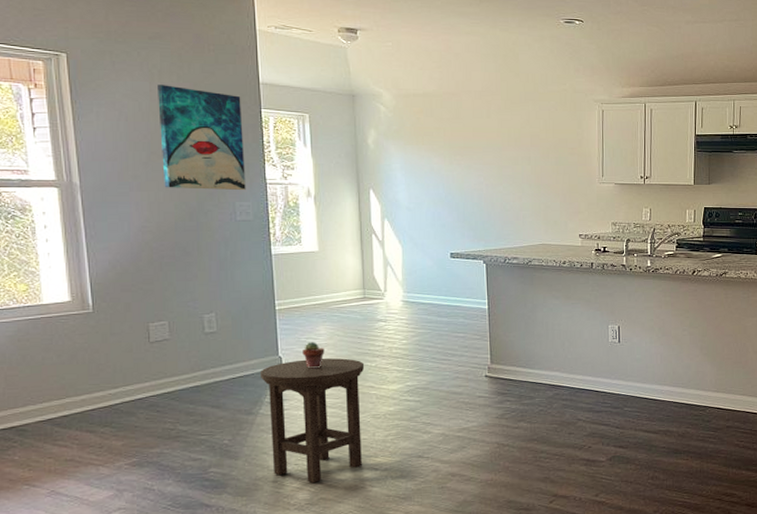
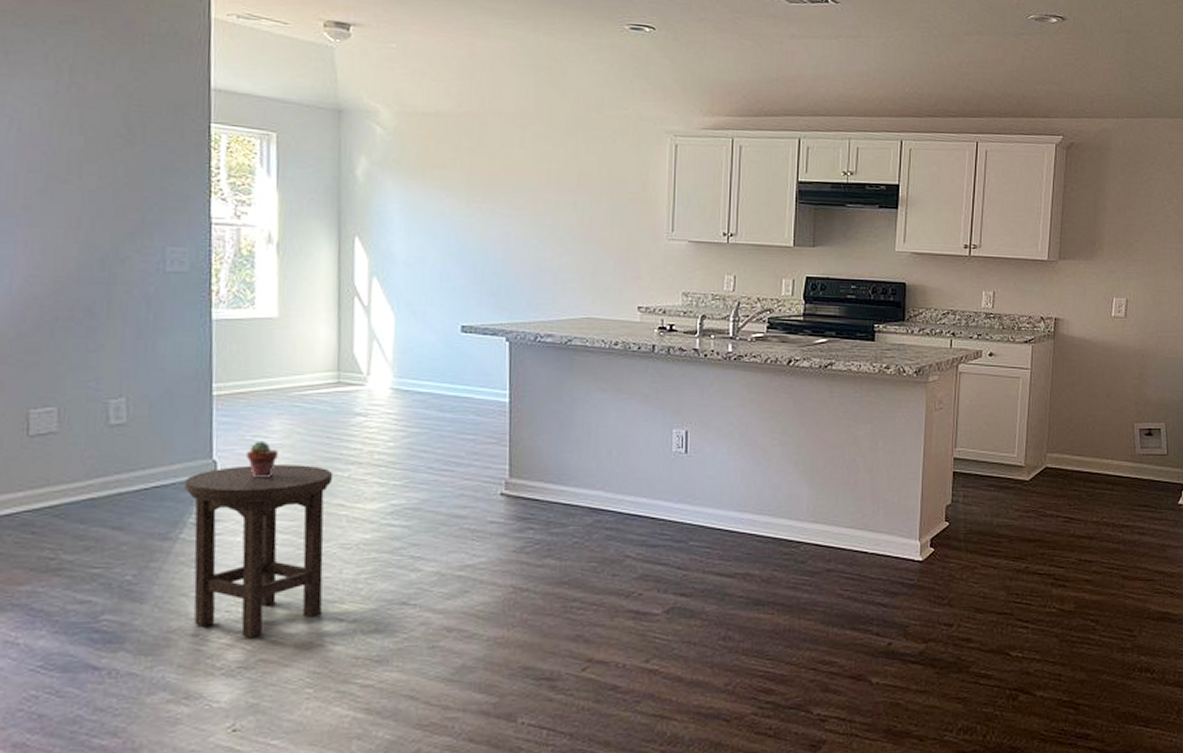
wall art: present [158,85,246,191] -> none [65,84,184,232]

